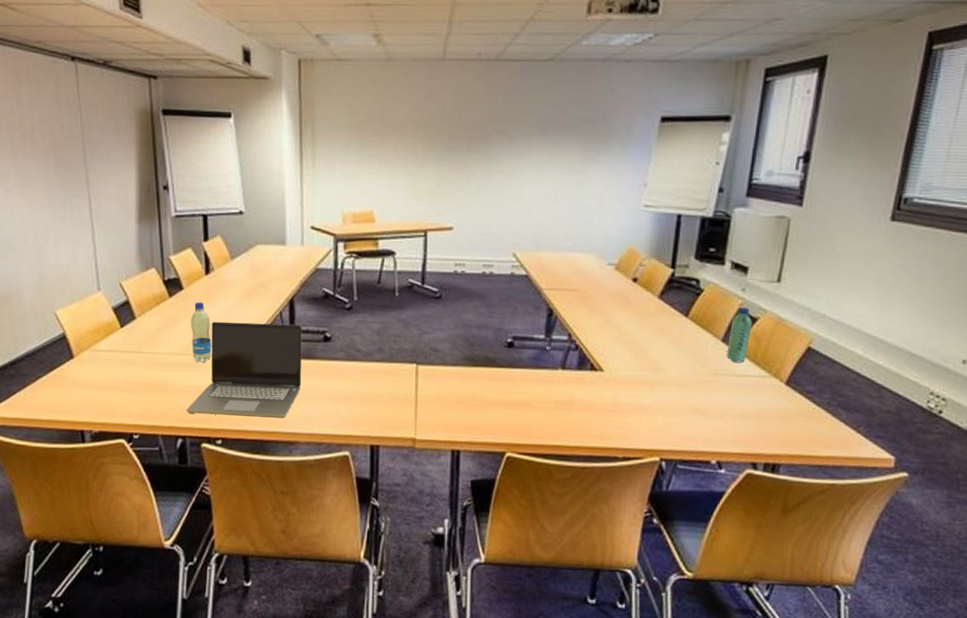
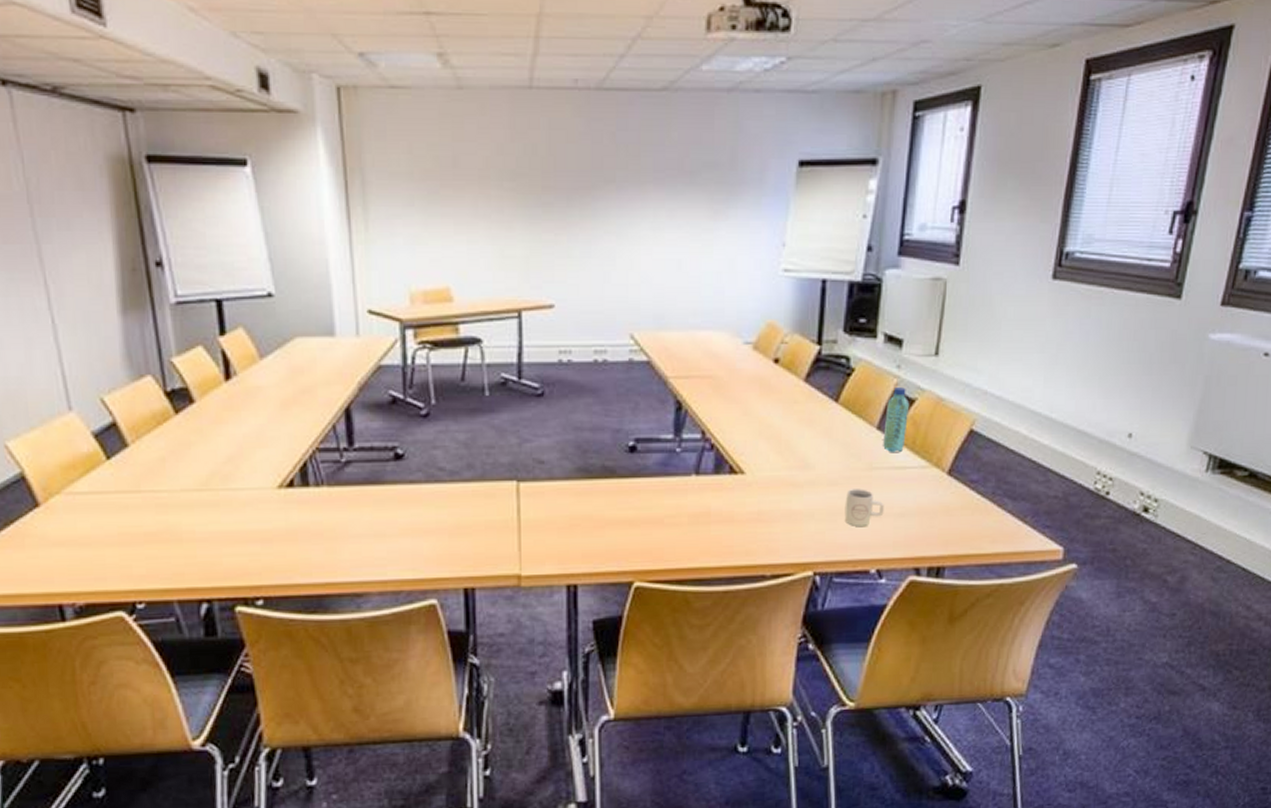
laptop: present [186,321,302,418] -> none [210,441,368,568]
bottle: present [191,302,212,362] -> none [208,418,242,499]
mug: none [689,390,726,424] -> present [844,489,884,527]

